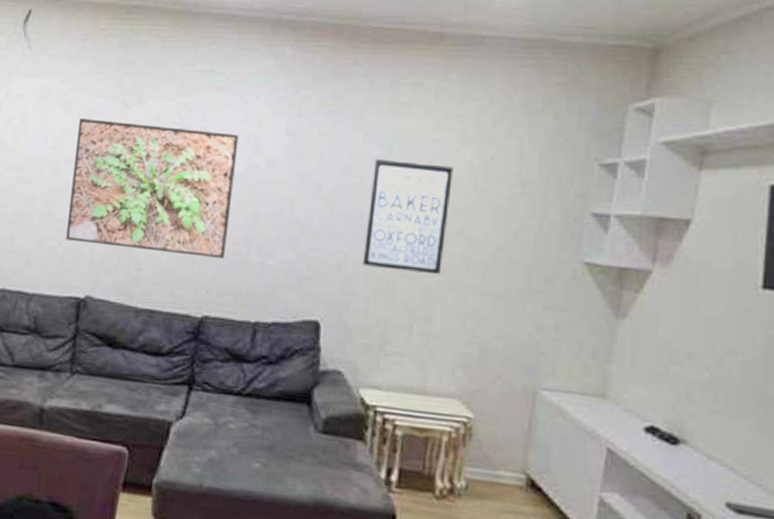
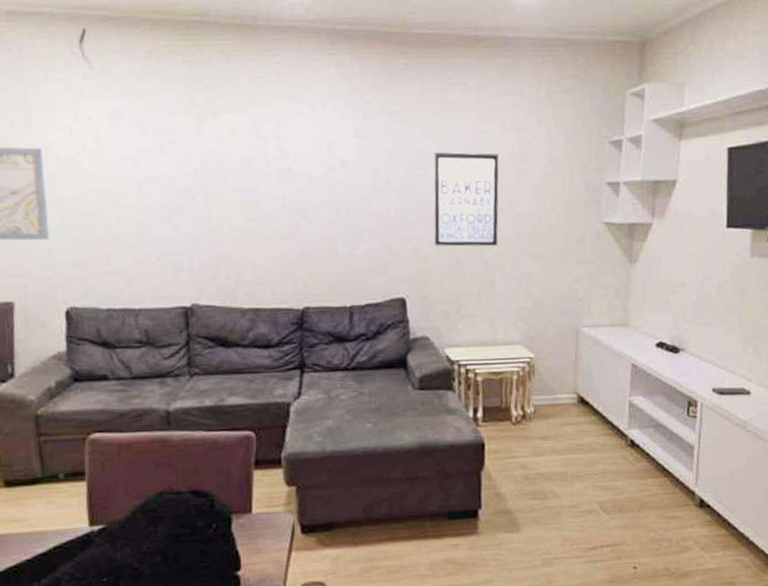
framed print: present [66,118,239,259] -> none [156,136,316,255]

